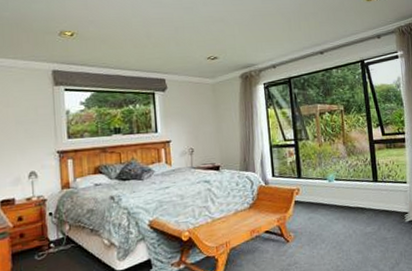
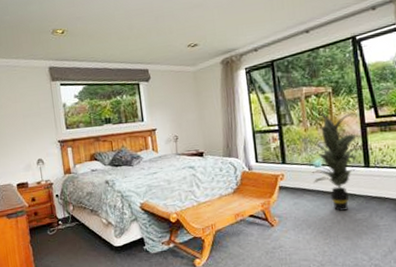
indoor plant: none [312,128,372,225] -> present [297,112,364,211]

